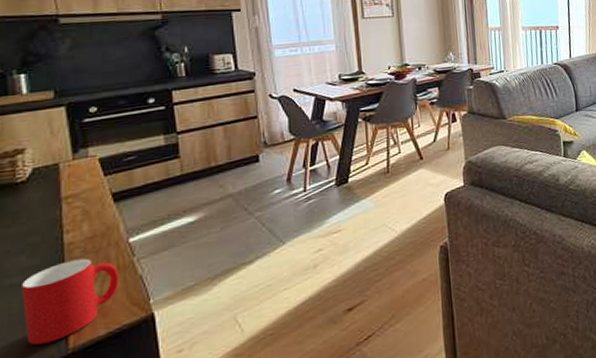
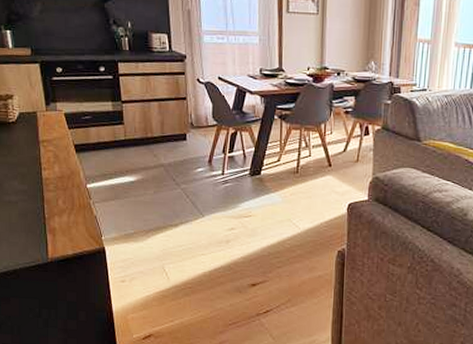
cup: present [22,258,119,346] -> none [17,192,81,250]

